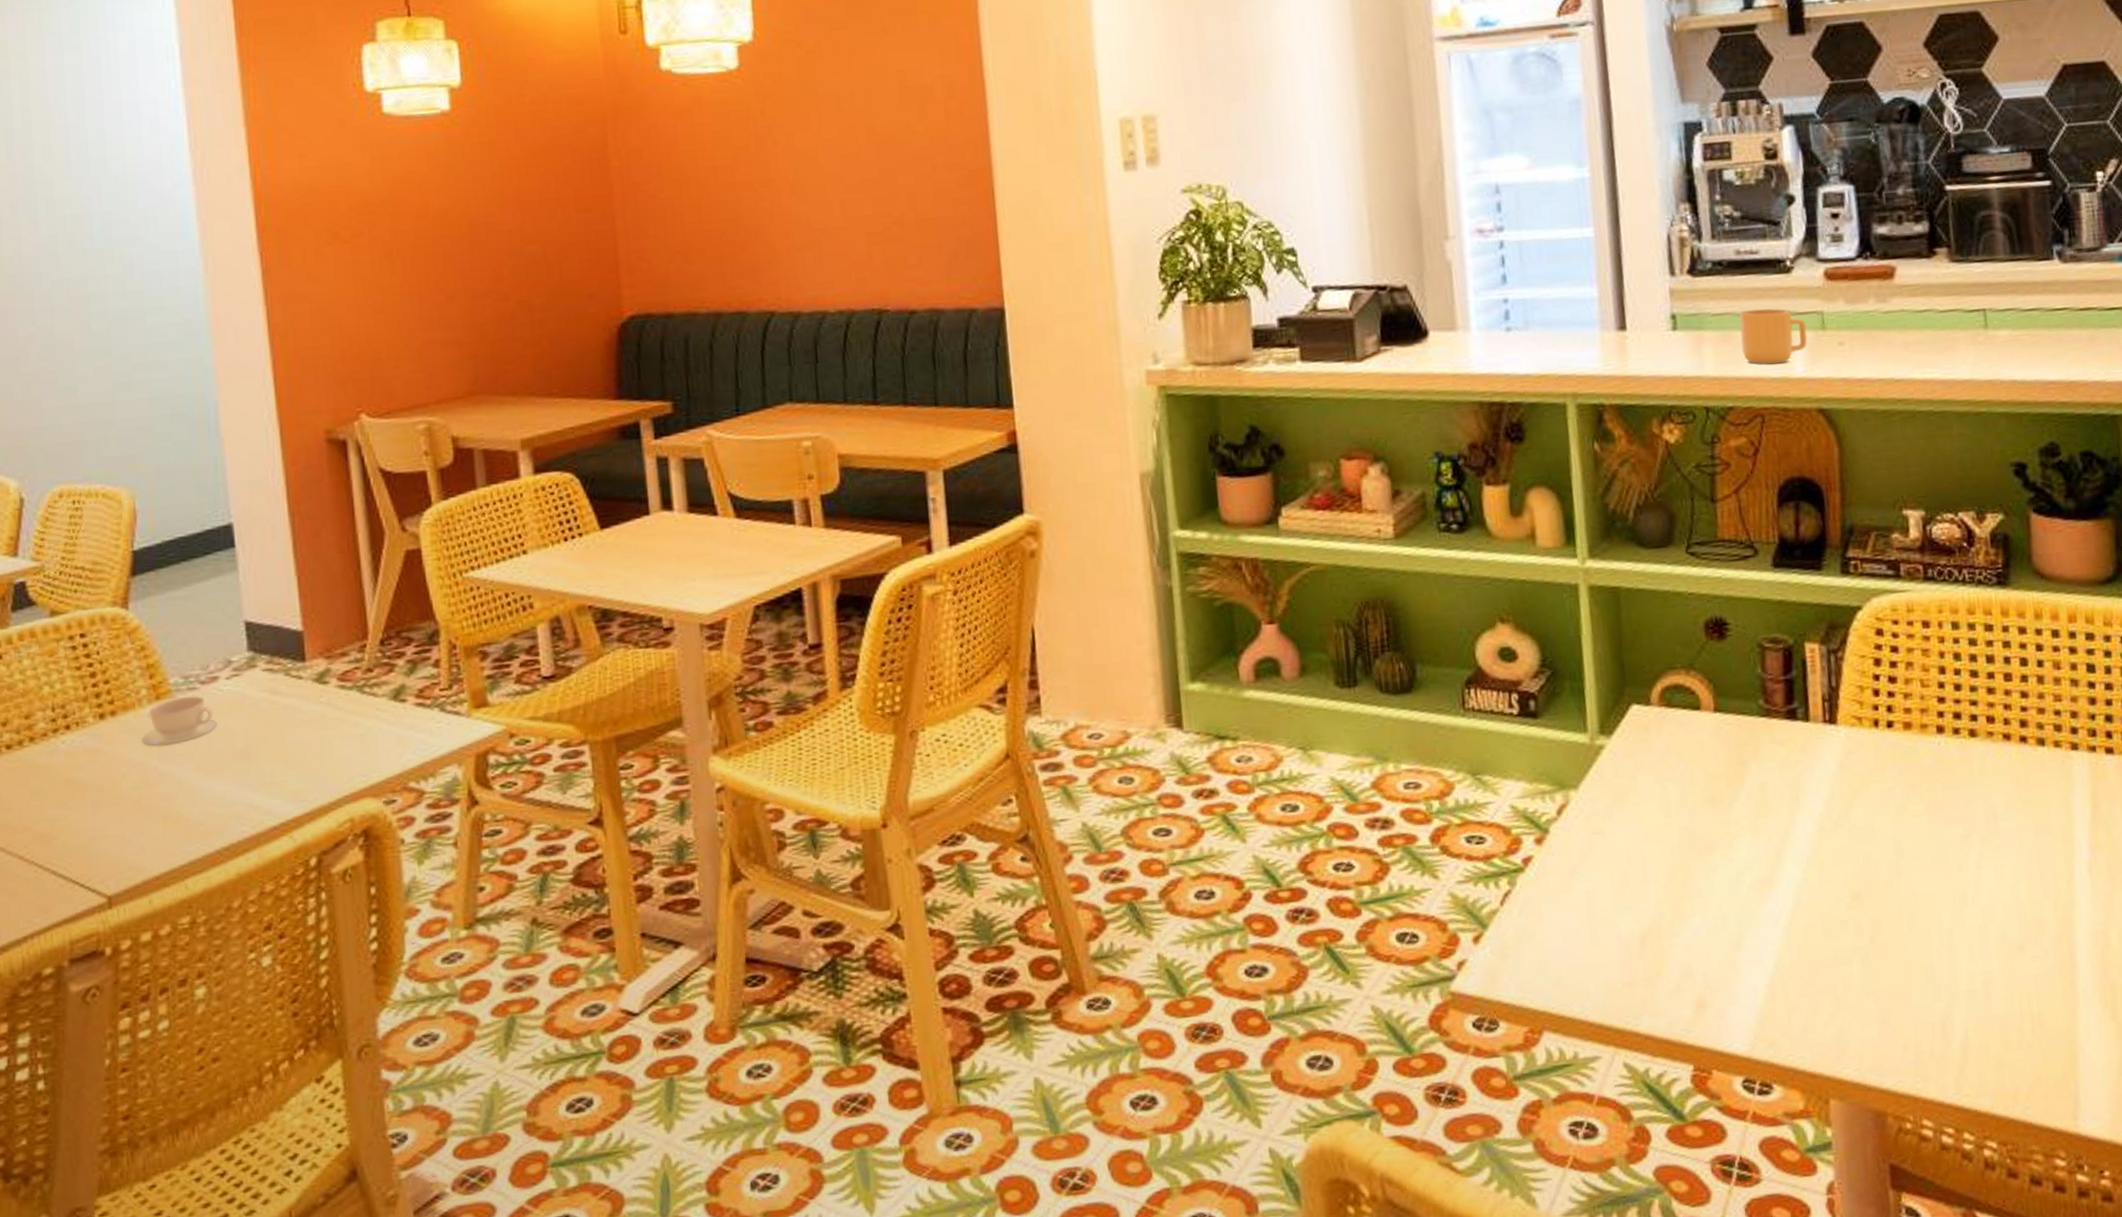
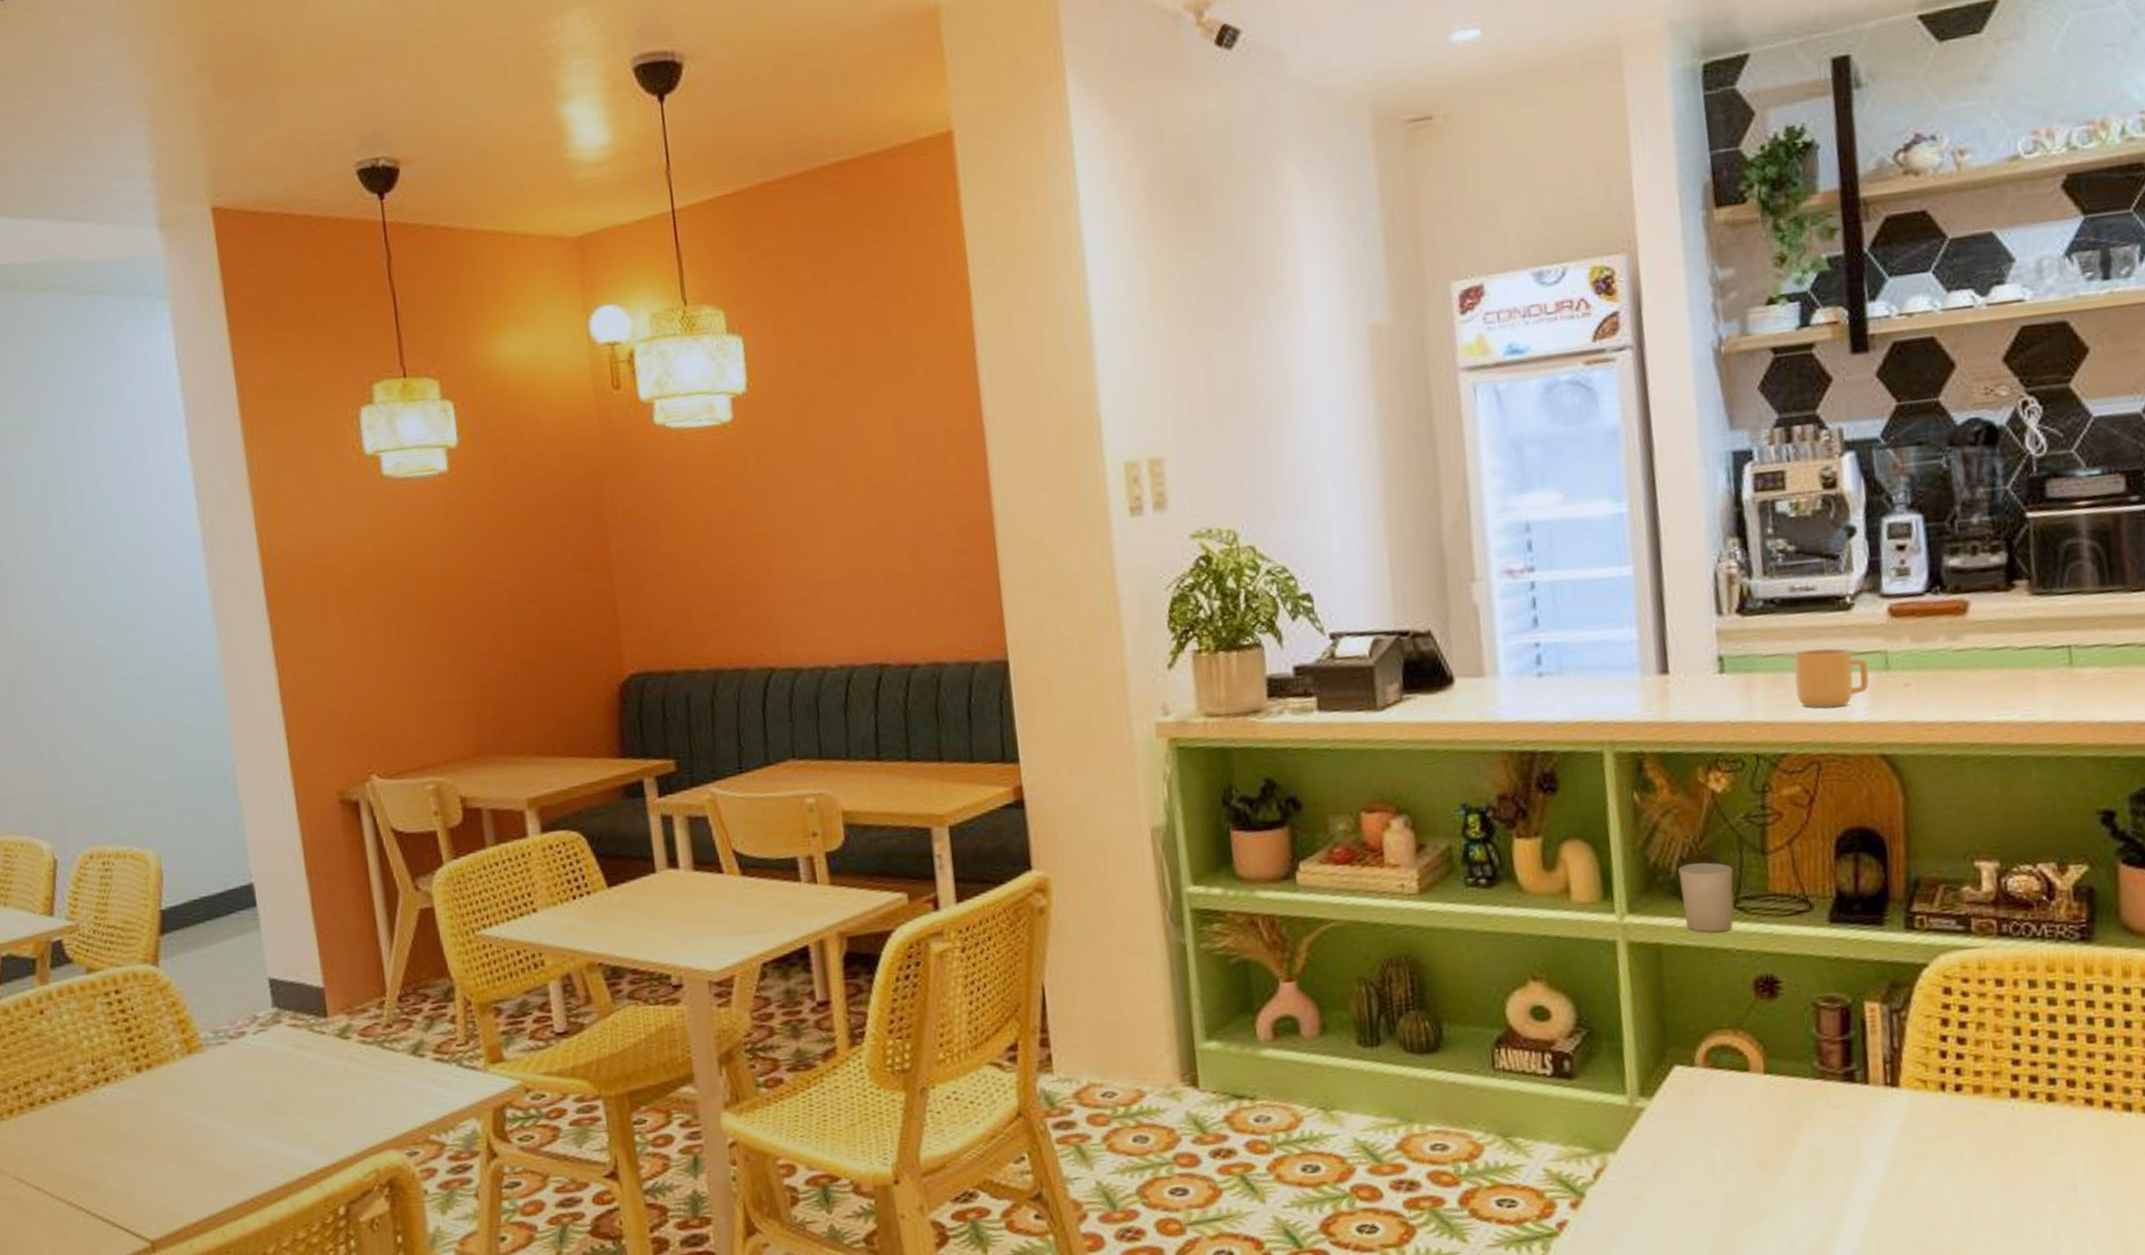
teacup: present [142,696,218,747] -> none [177,1050,247,1099]
candle holder: none [1635,509,1686,577] -> present [1678,862,1734,933]

